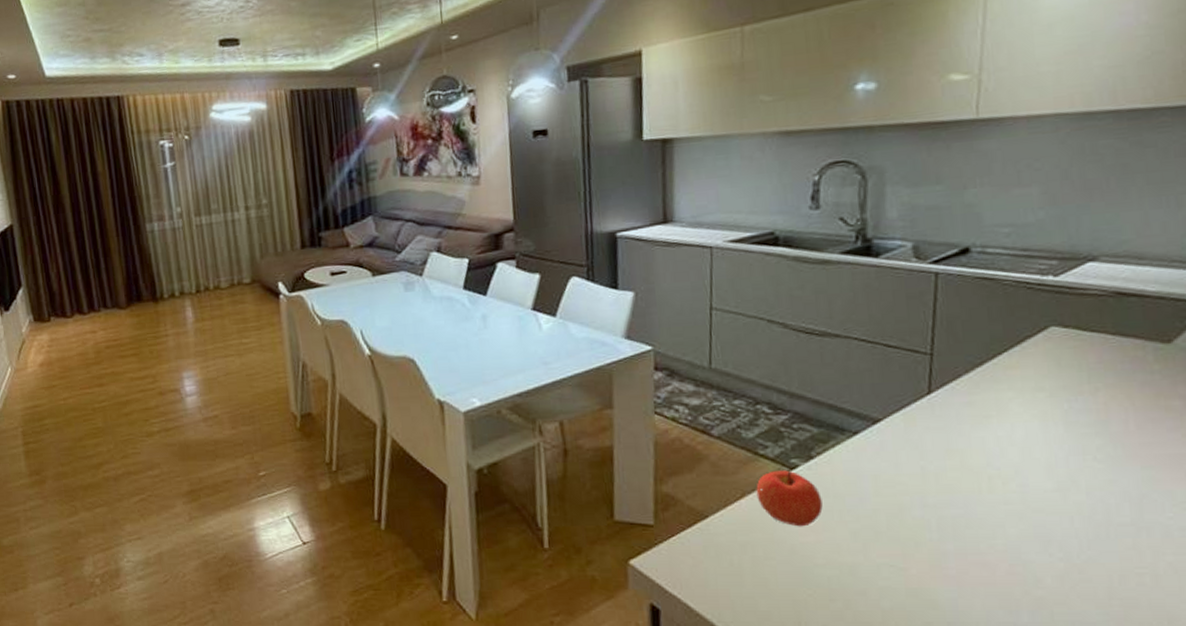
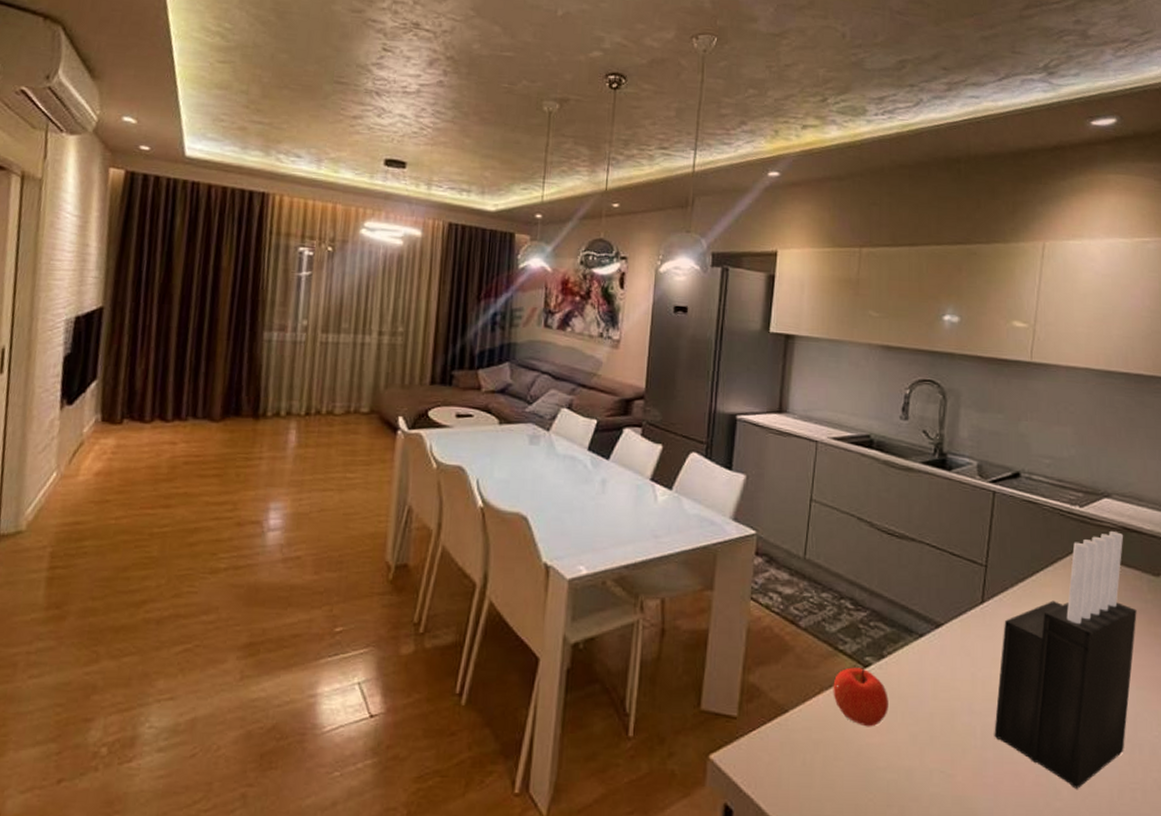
knife block: none [953,298,1140,576] -> present [994,531,1137,789]

